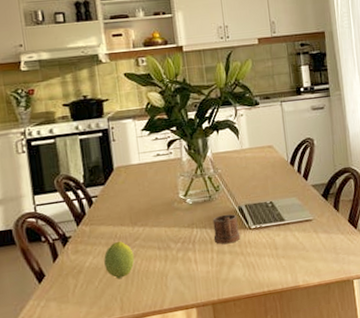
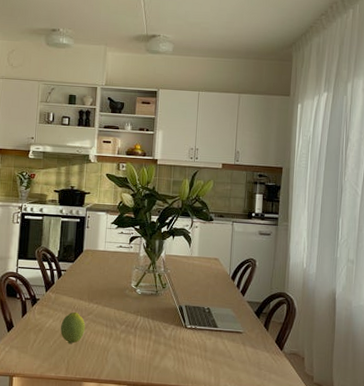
mug: present [212,214,241,245] -> none [153,309,177,337]

